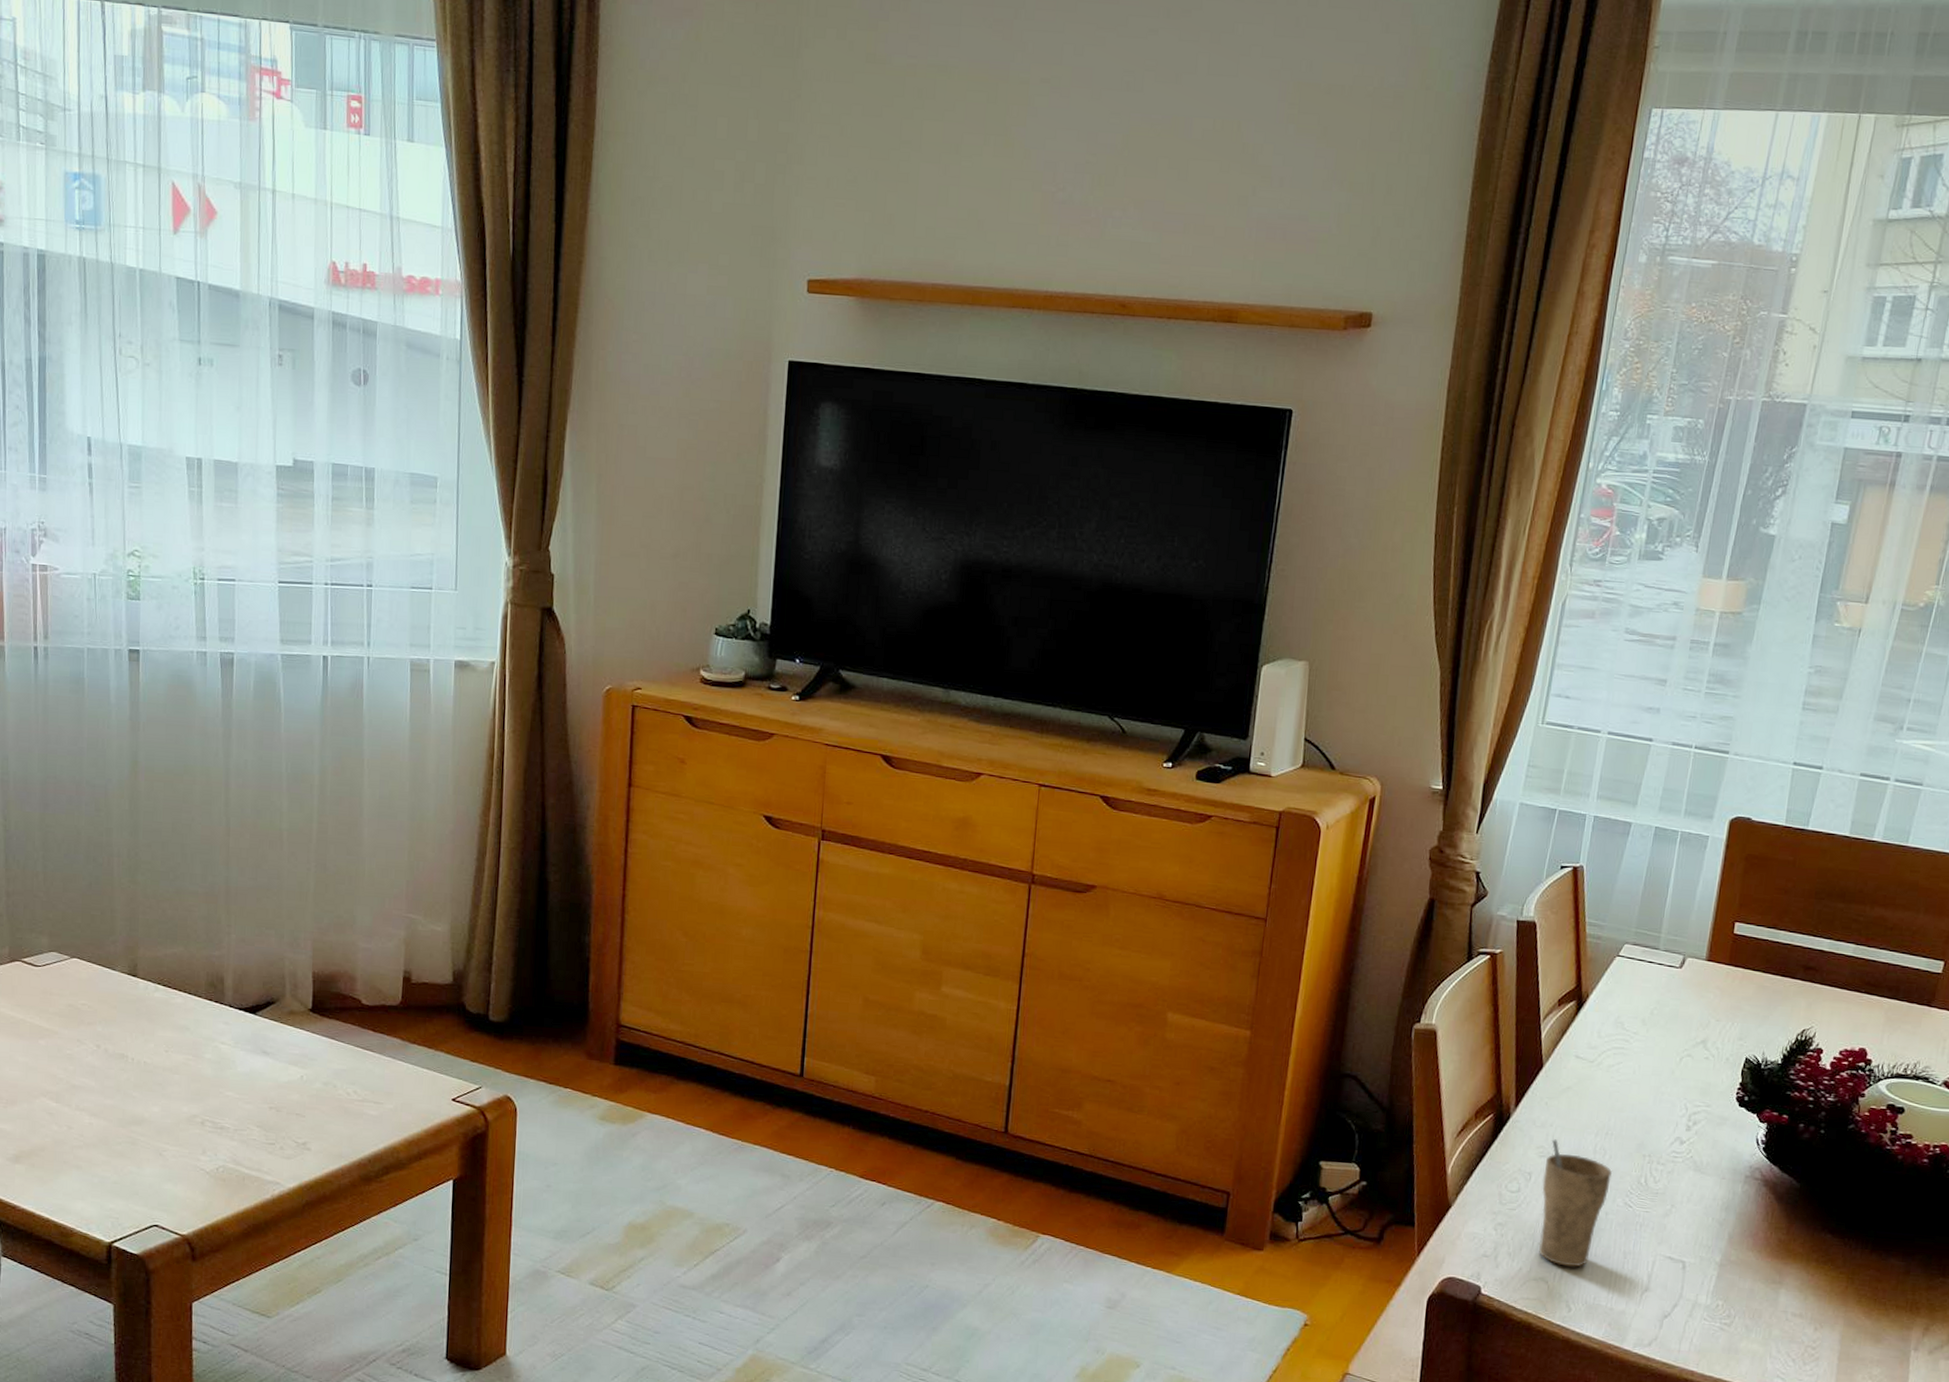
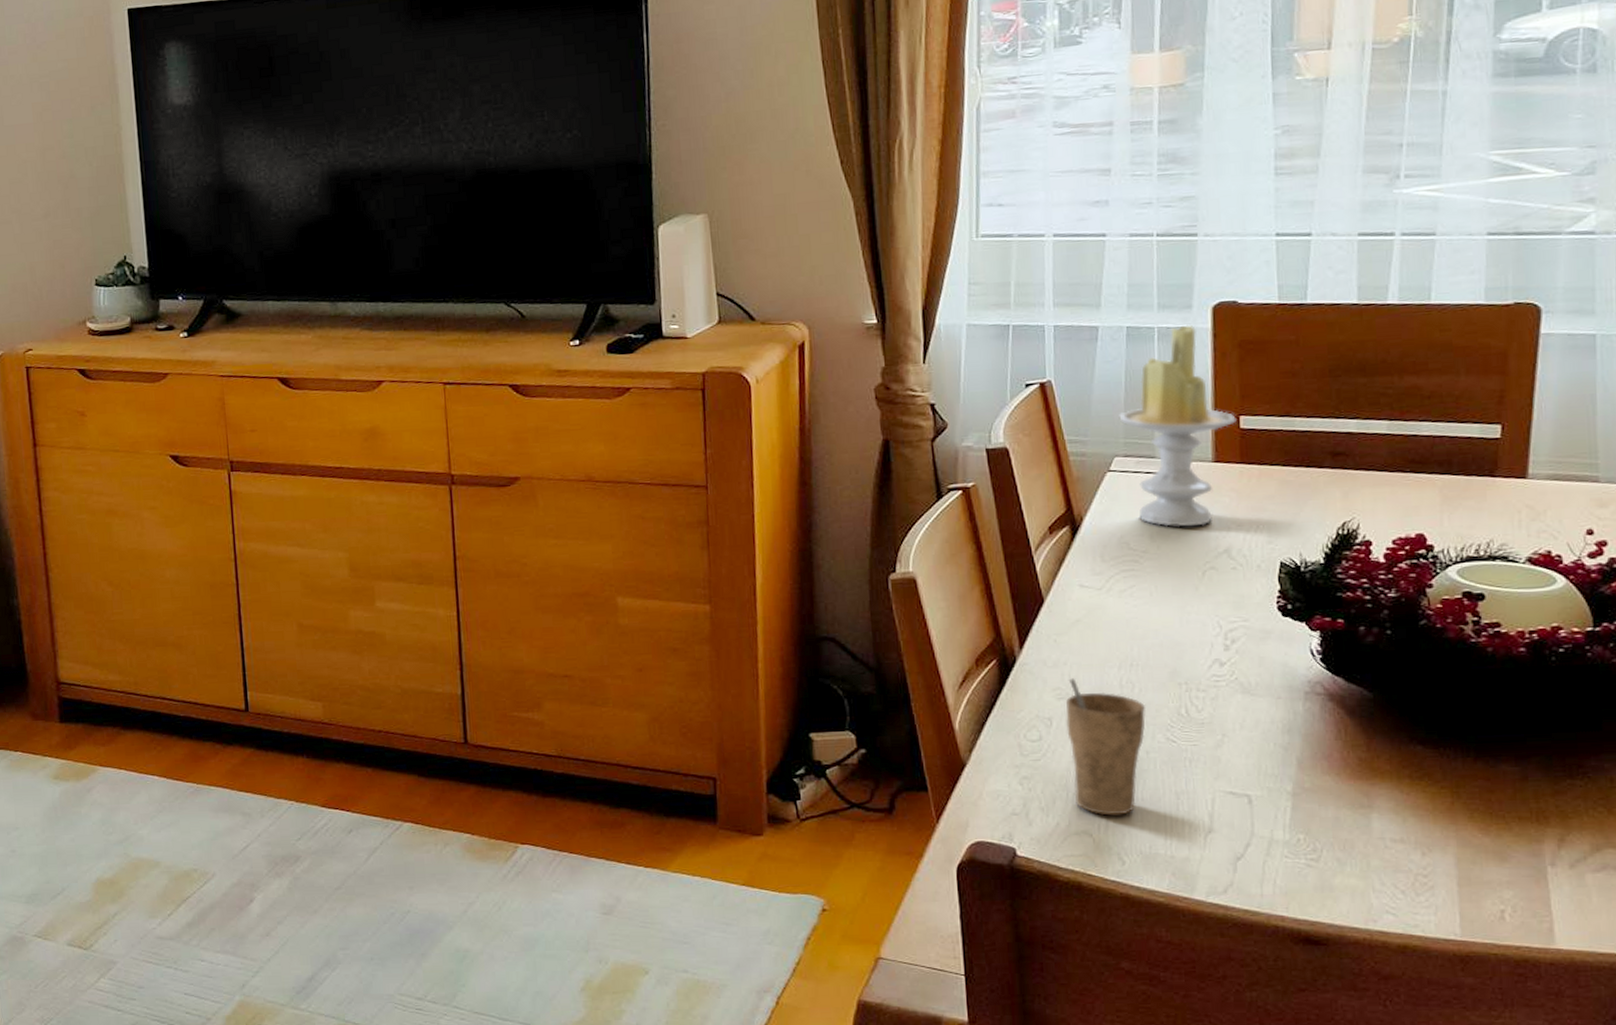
candle: none [1634,833,1732,1017] -> present [1119,325,1237,527]

